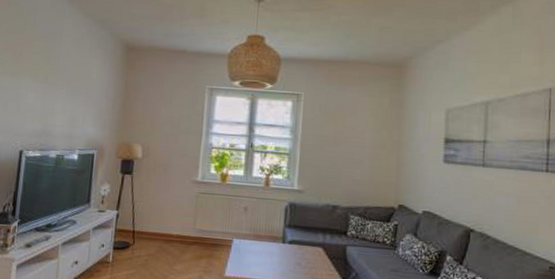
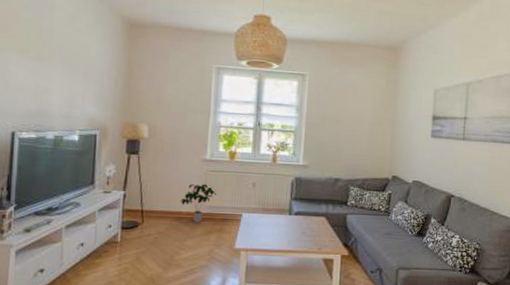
potted plant: none [170,206,207,246] -> present [180,184,216,222]

